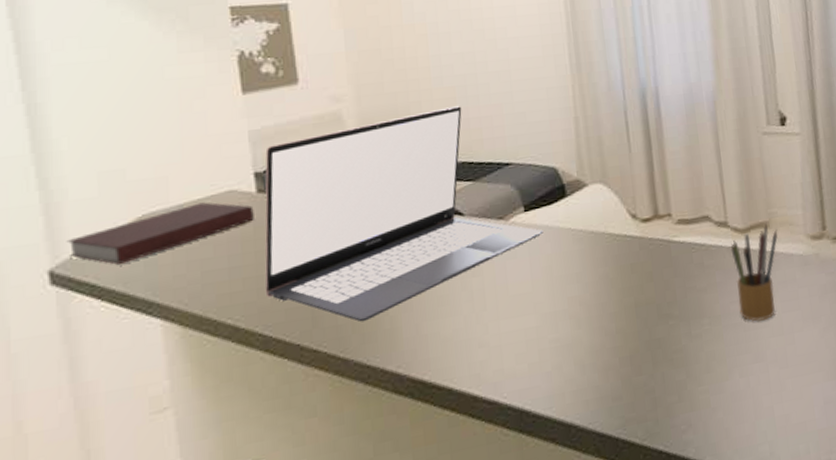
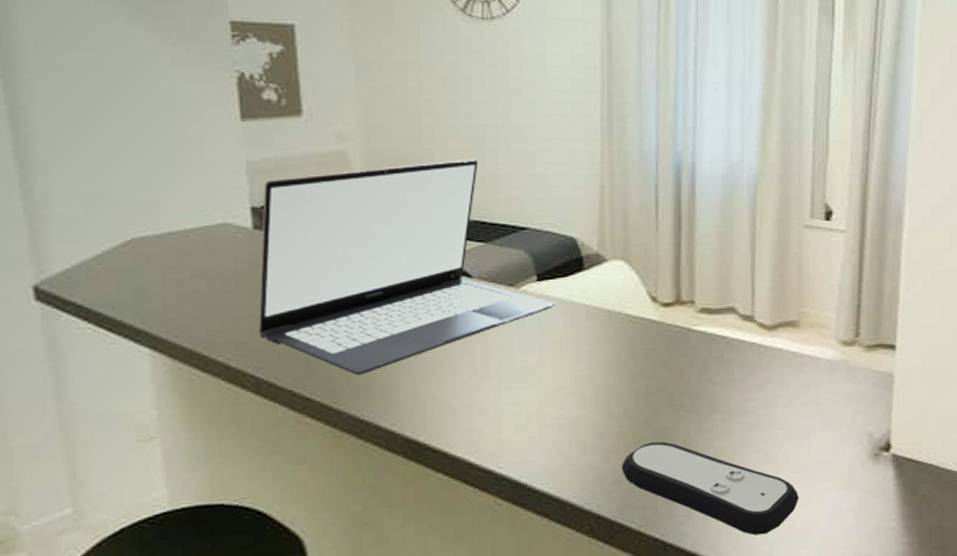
notebook: present [66,202,254,265] -> none [51,232,249,287]
remote control: none [619,352,791,436] -> present [621,441,799,536]
pencil box: present [730,223,778,321] -> none [754,322,807,423]

